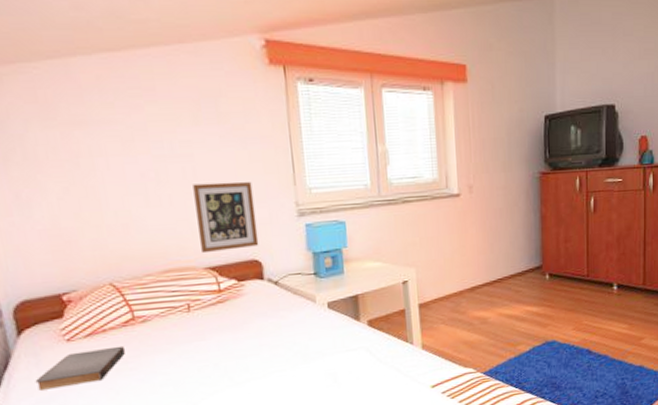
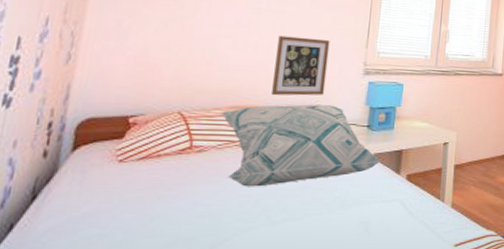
book: present [35,345,125,391] -> none [72,172,173,209]
decorative pillow: none [153,256,336,352] -> present [220,104,380,187]

